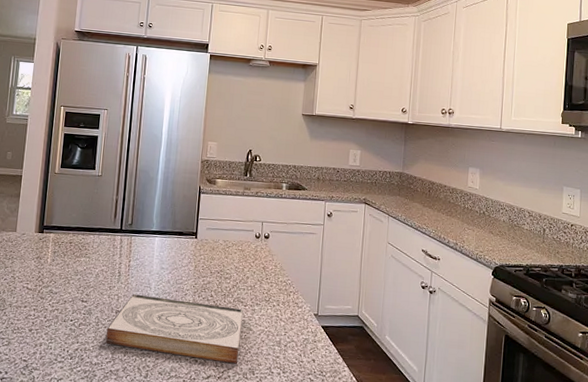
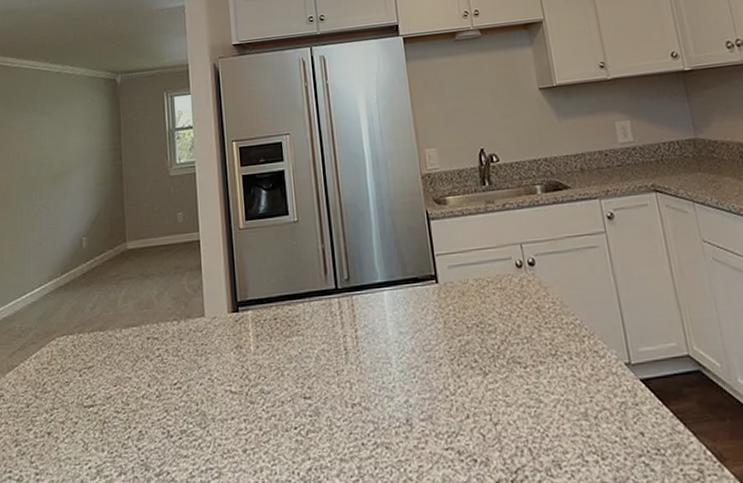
book: present [106,294,243,364] -> none [343,373,533,457]

